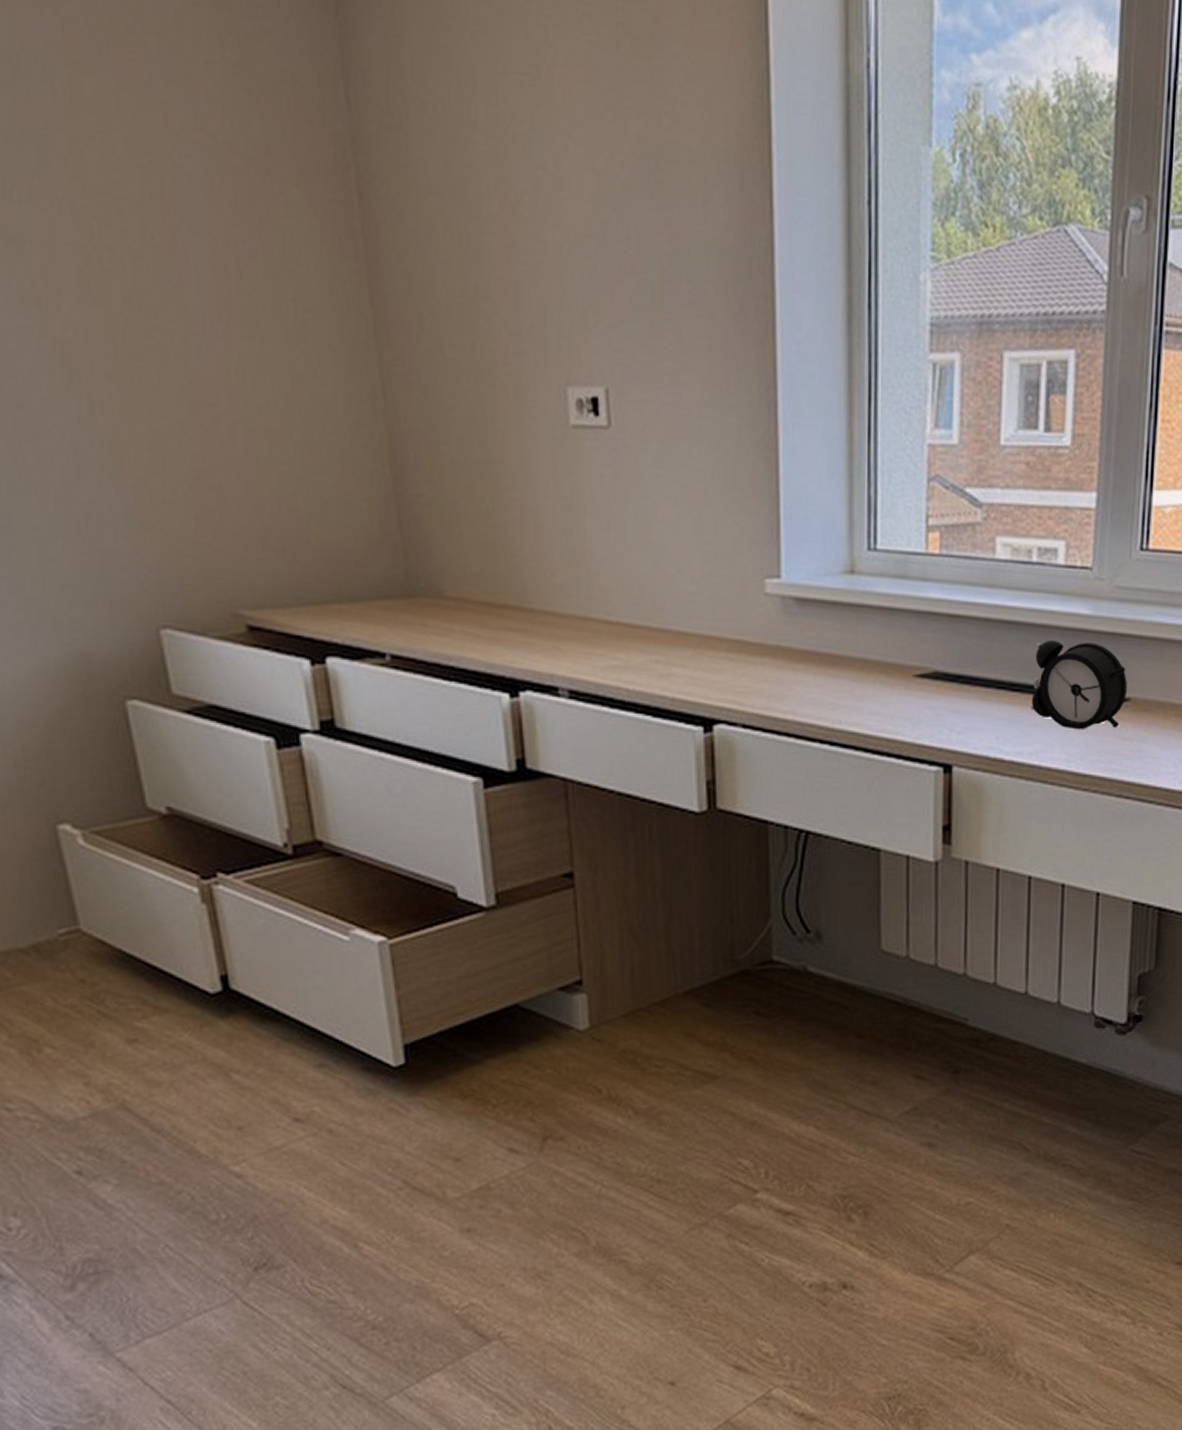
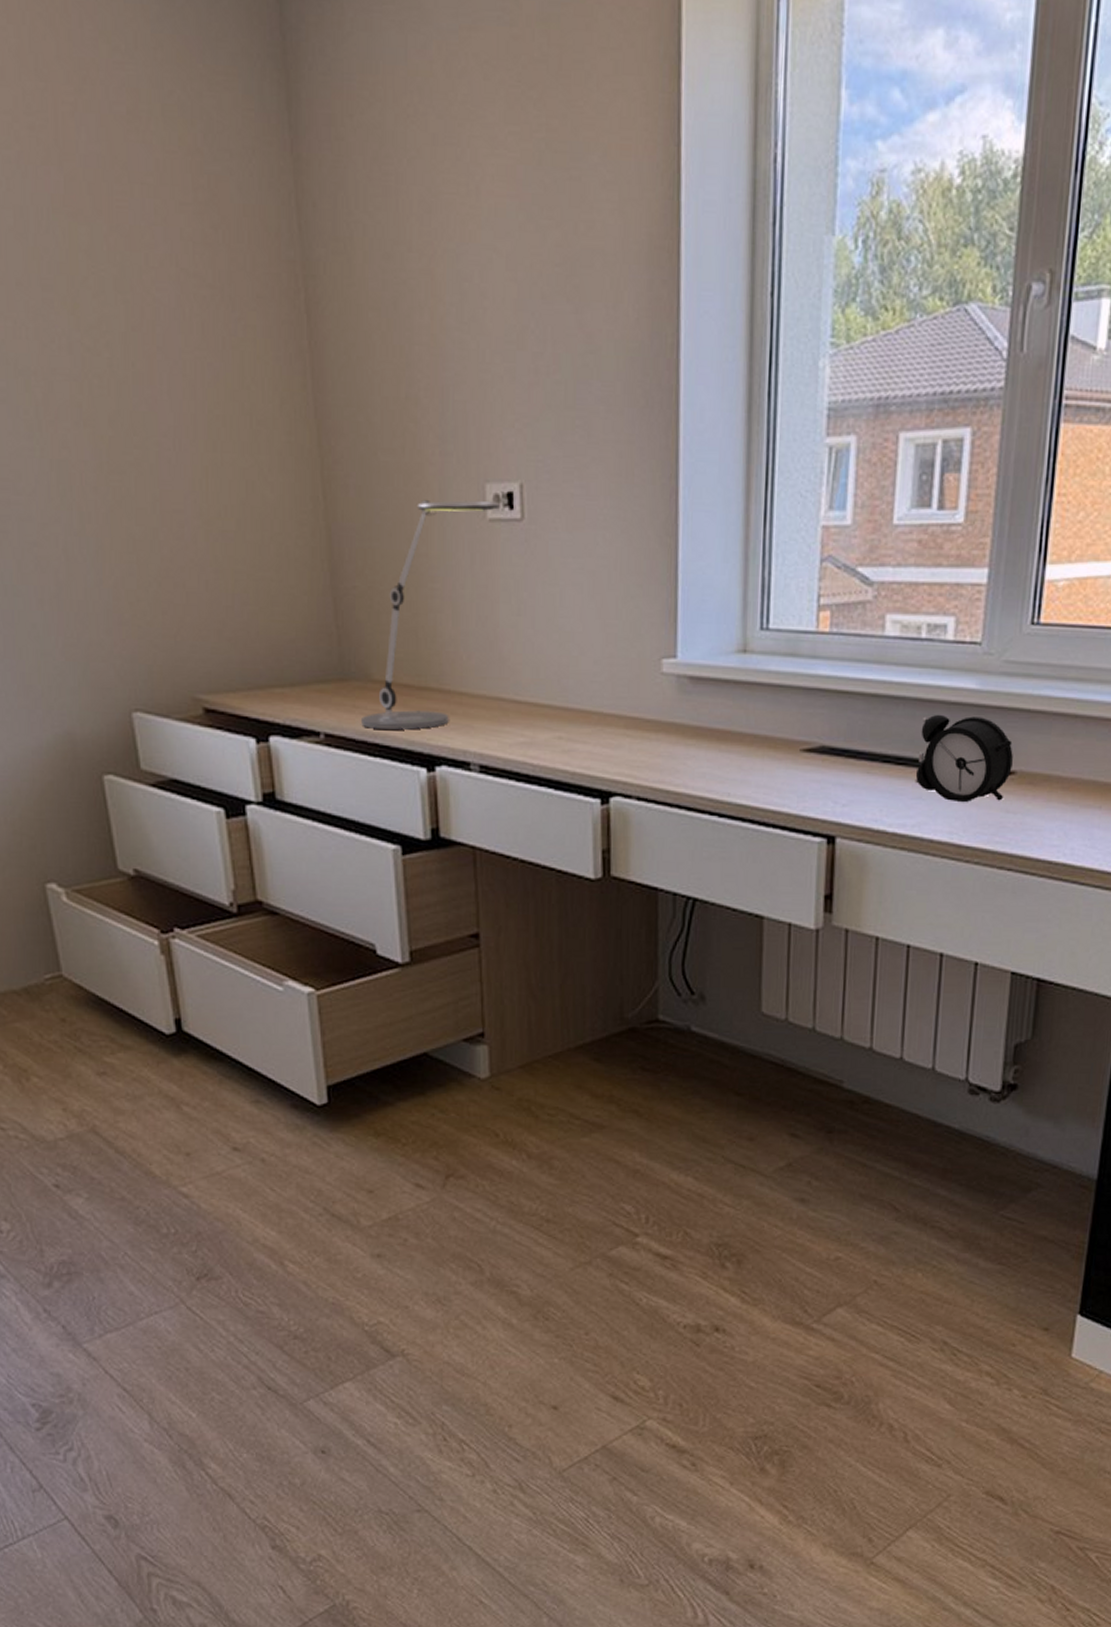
desk lamp: none [433,401,584,652] -> present [361,499,500,730]

